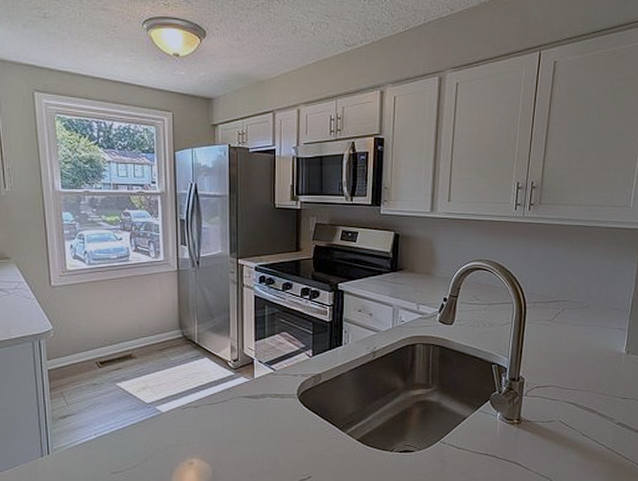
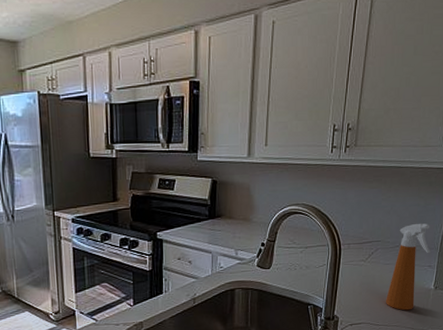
spray bottle: none [573,283,621,375] -> present [385,222,431,311]

